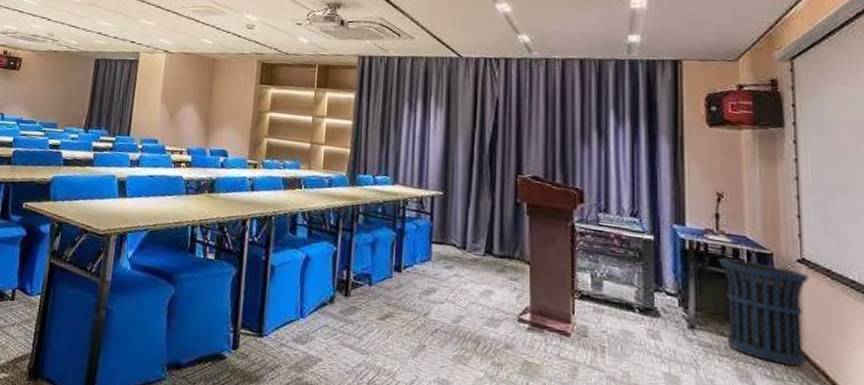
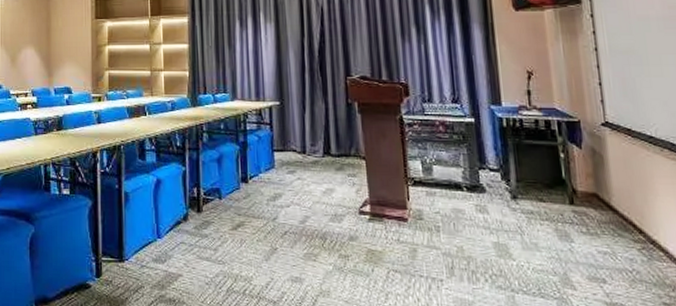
trash can: present [719,258,809,367] -> none [533,130,616,221]

